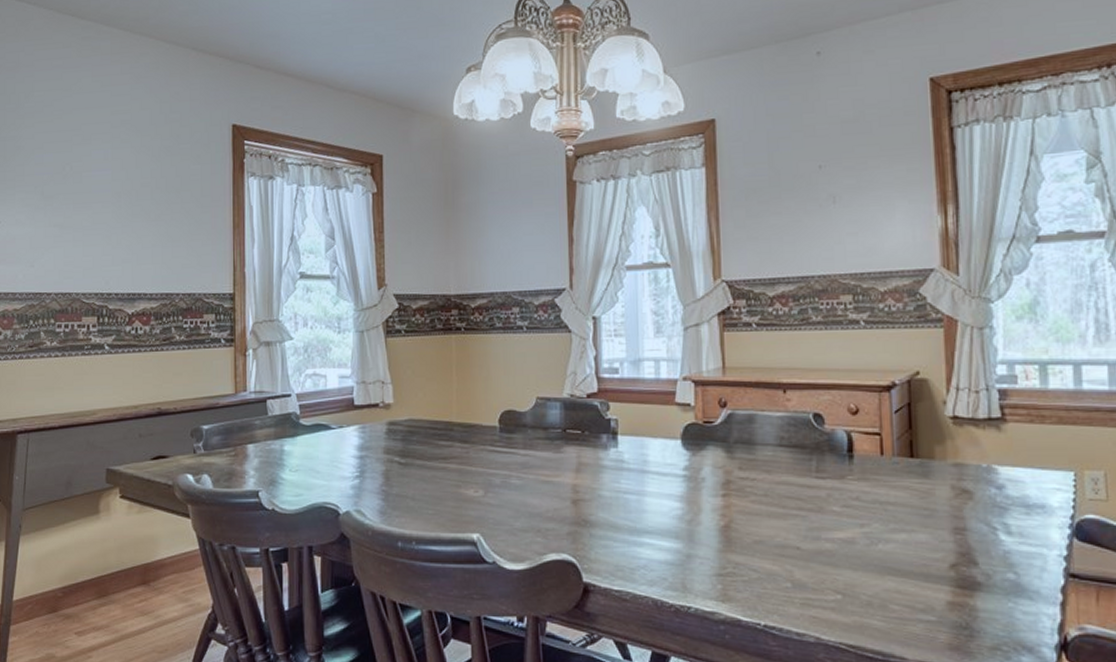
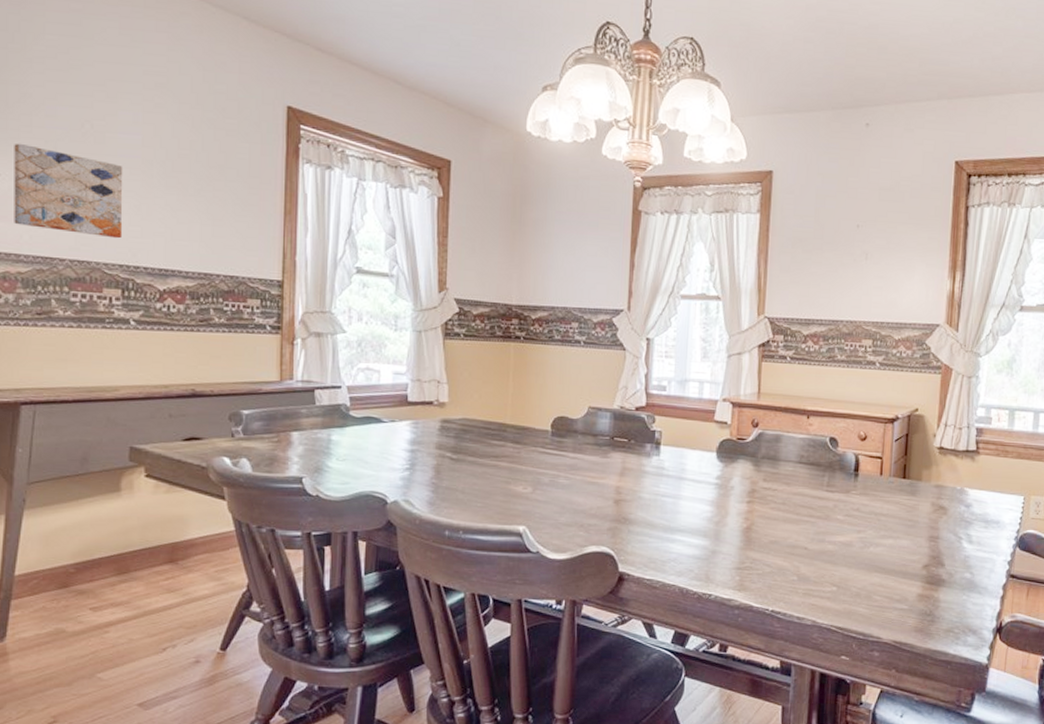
wall art: none [11,191,97,269] -> present [14,143,123,239]

